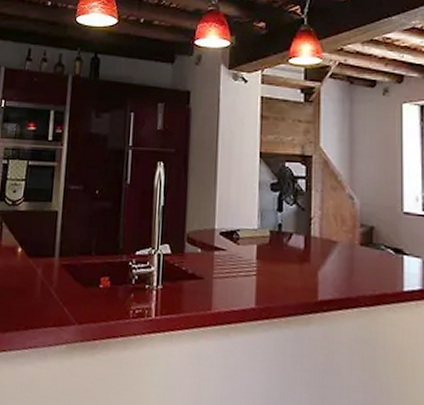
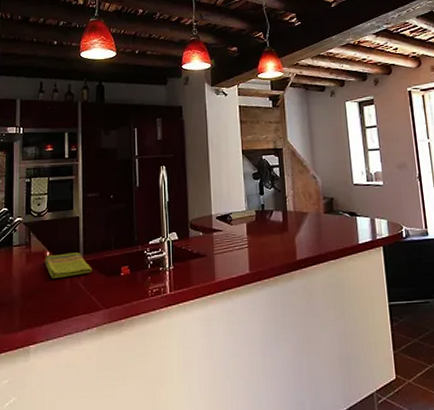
dish towel: none [15,252,67,281] -> present [45,252,92,278]

